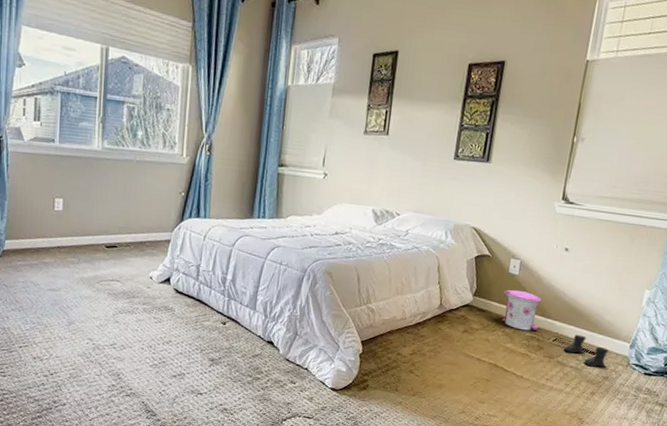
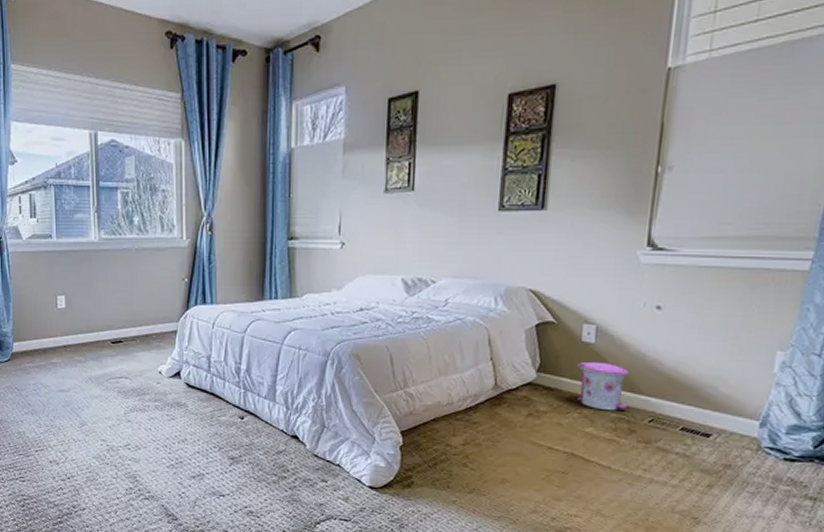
boots: present [563,334,609,368] -> none [664,413,730,454]

